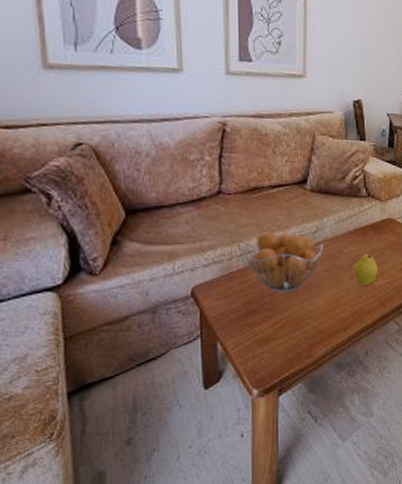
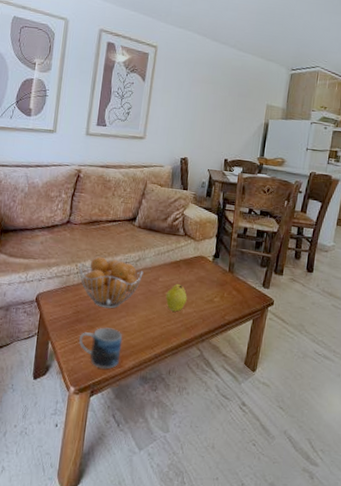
mug: none [255,315,309,363] -> present [78,327,123,369]

